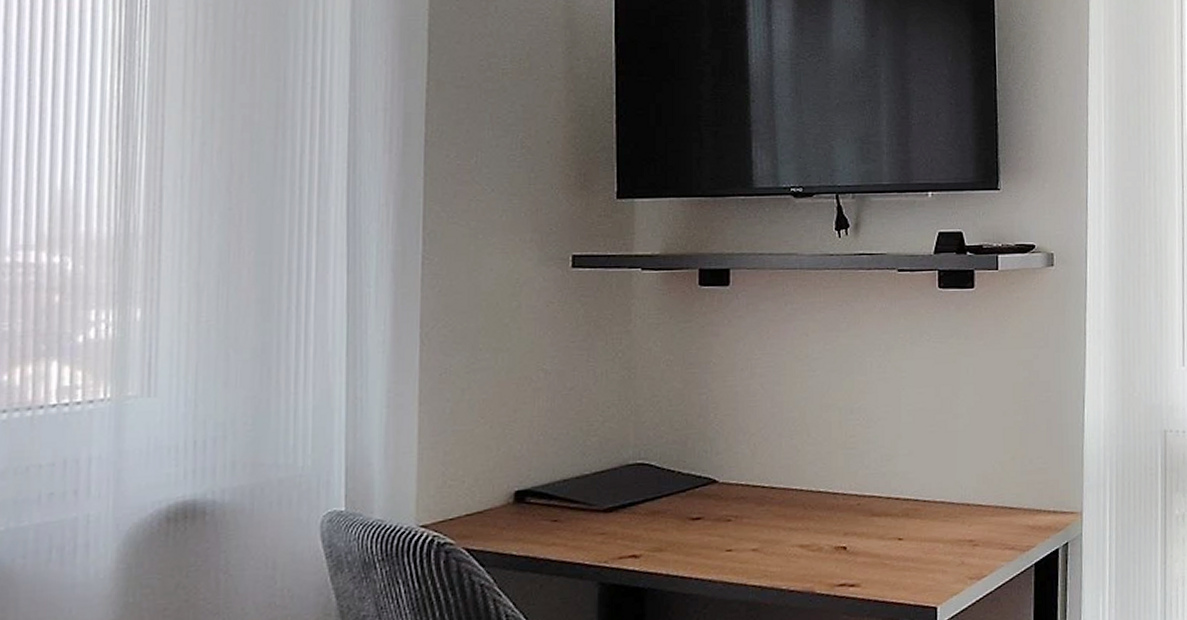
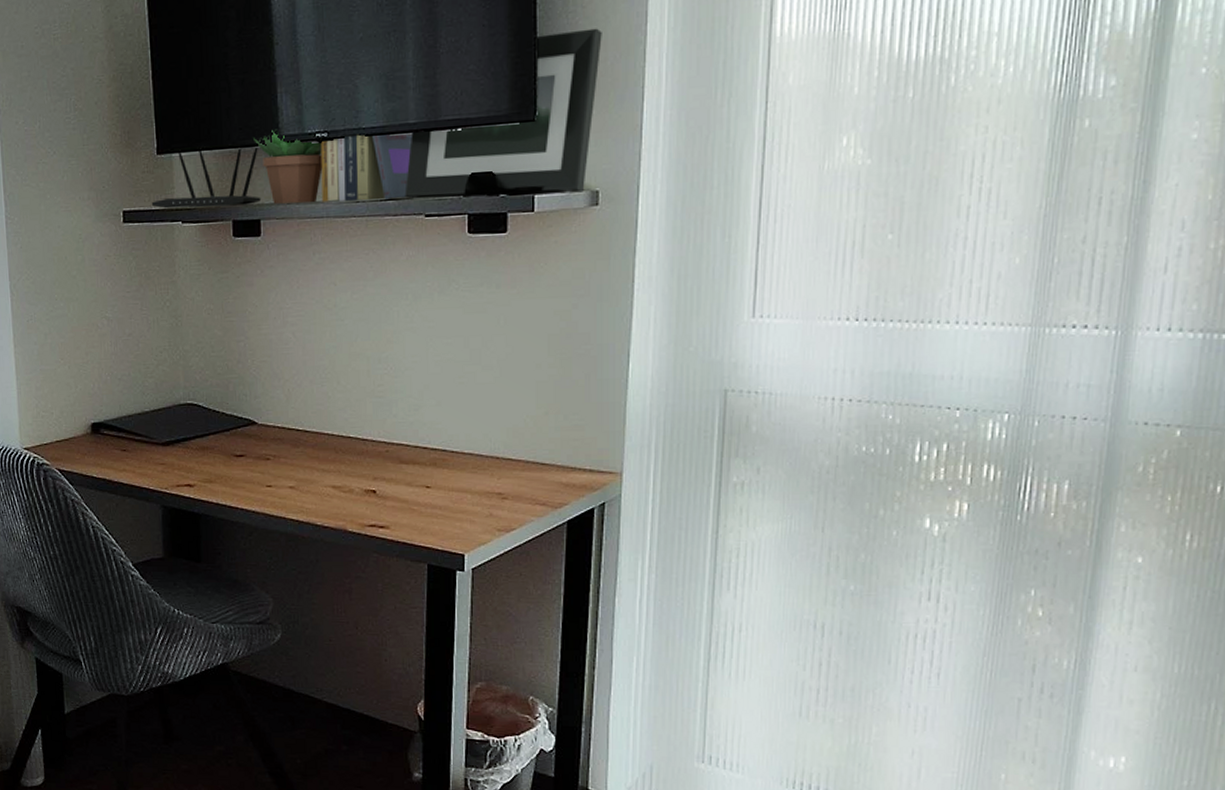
wifi router: none [608,195,732,255] -> present [152,145,262,209]
succulent plant: none [724,181,797,255] -> present [252,129,323,205]
books: none [795,191,887,255] -> present [320,133,414,202]
picture frame: none [878,115,1052,255] -> present [404,28,602,199]

